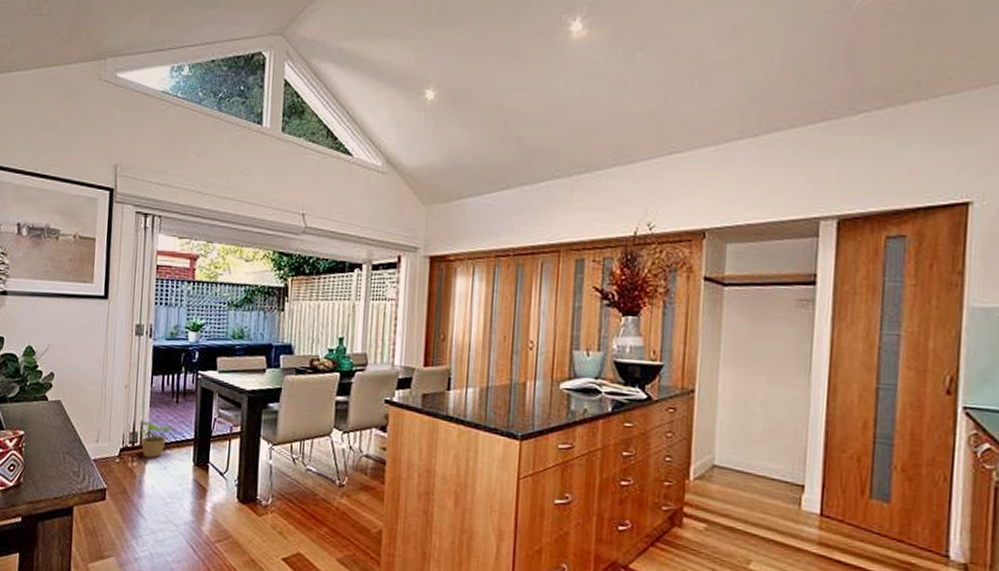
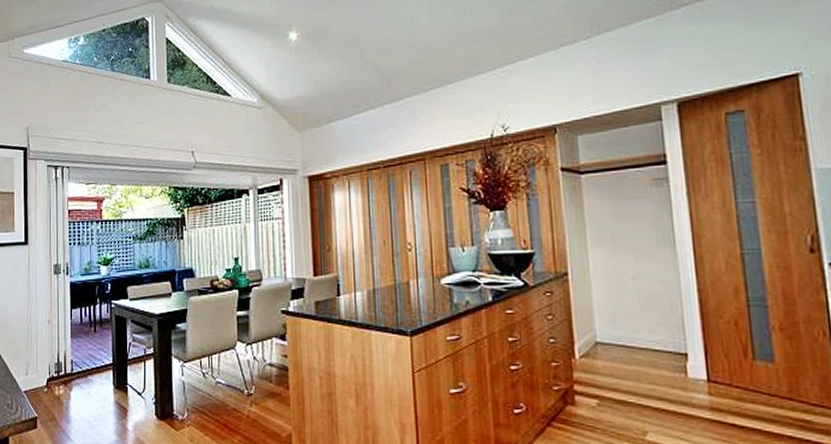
potted plant: present [139,420,173,458] -> none [63,350,92,385]

